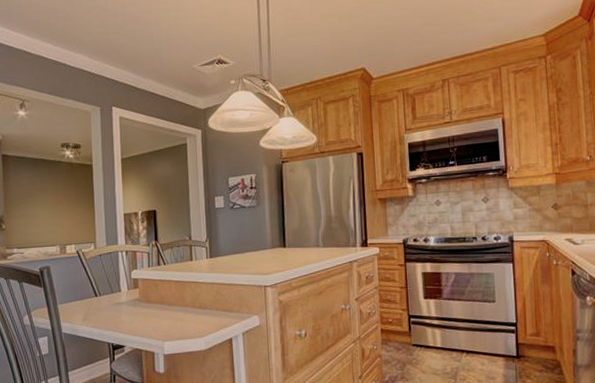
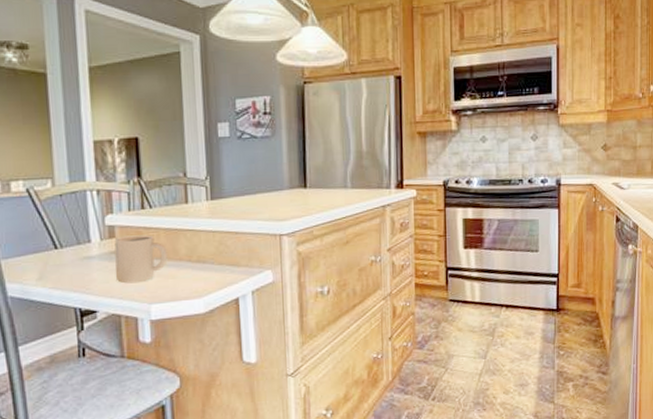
mug: none [138,286,177,325] -> present [114,235,168,284]

